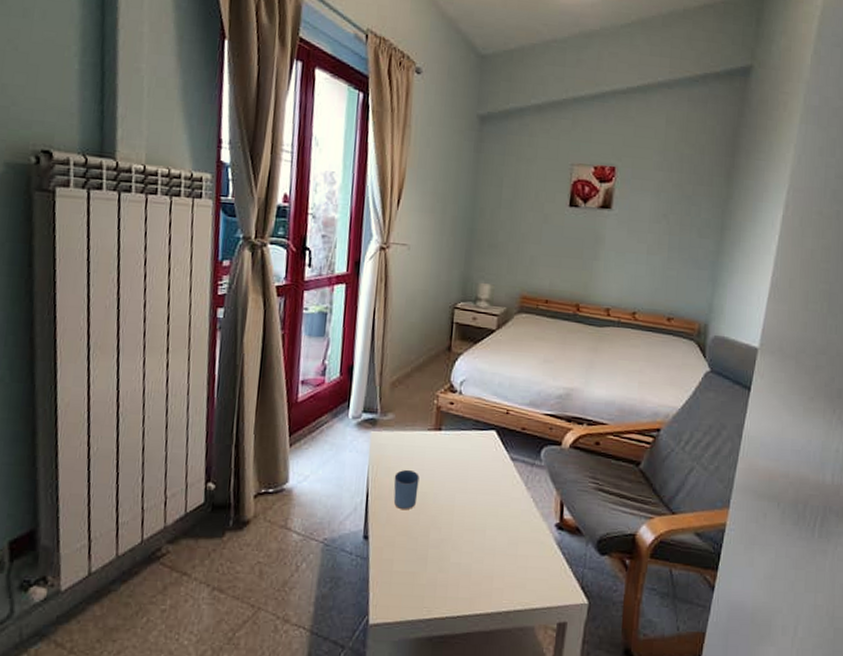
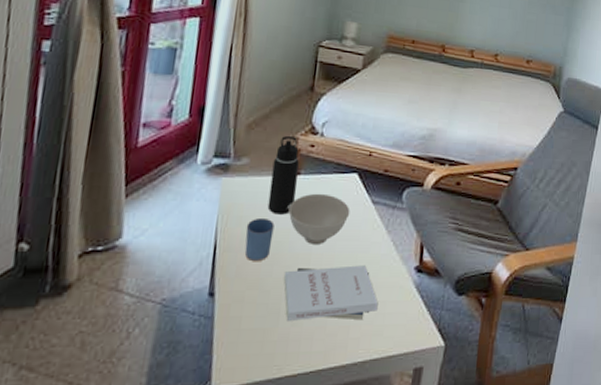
water bottle: none [412,394,440,468] -> present [267,136,299,215]
books: none [429,518,520,572] -> present [283,265,379,321]
bowl: none [431,448,490,497] -> present [288,193,350,244]

